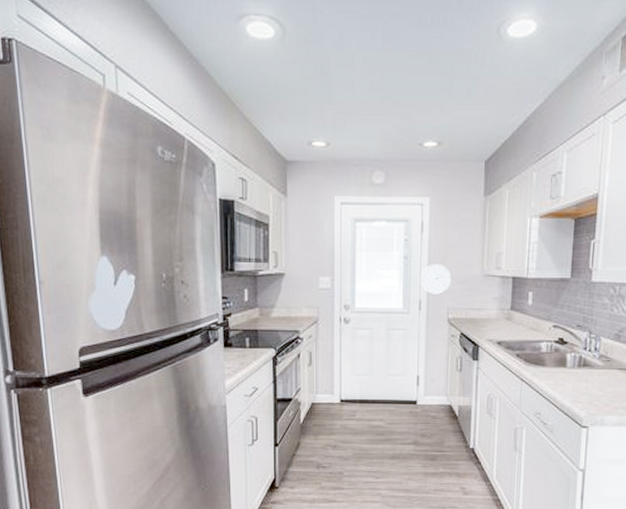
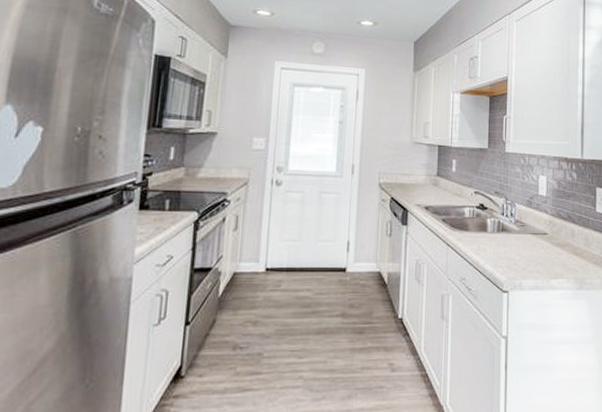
wall clock: present [419,263,452,294] -> none [353,129,384,159]

